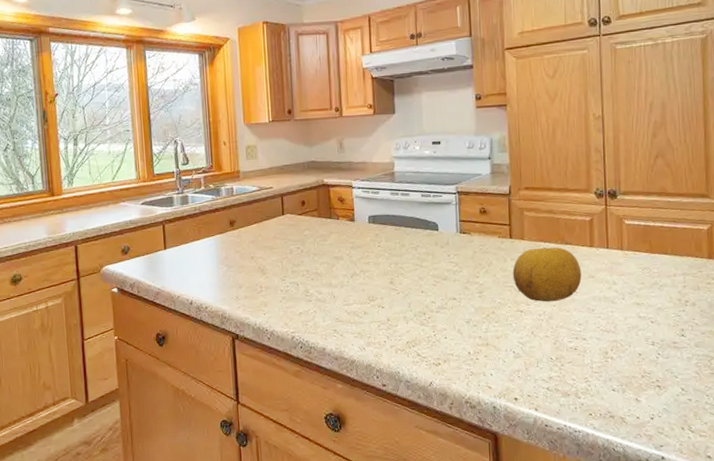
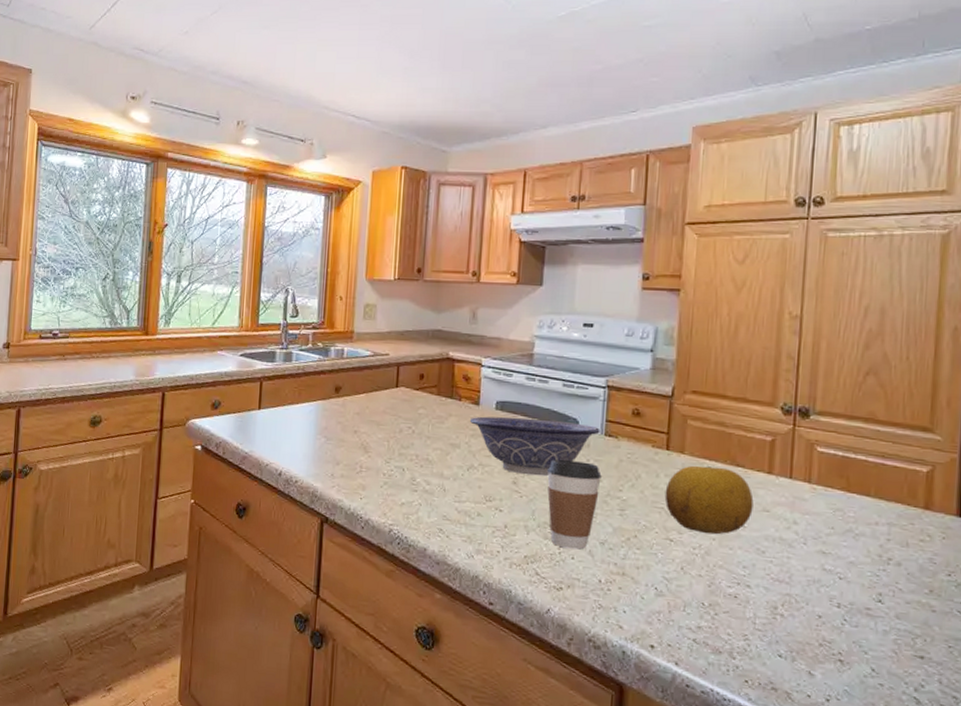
decorative bowl: none [348,226,456,275] -> present [469,416,600,476]
coffee cup: none [417,257,461,331] -> present [547,459,602,550]

